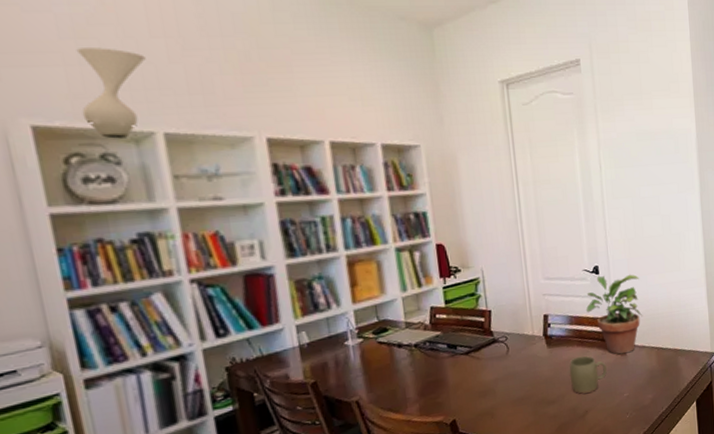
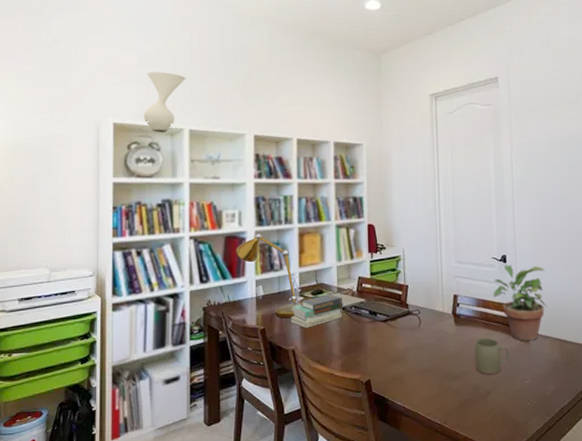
desk lamp: none [261,267,364,367] -> present [235,233,304,319]
books: none [348,331,415,375] -> present [290,294,343,328]

